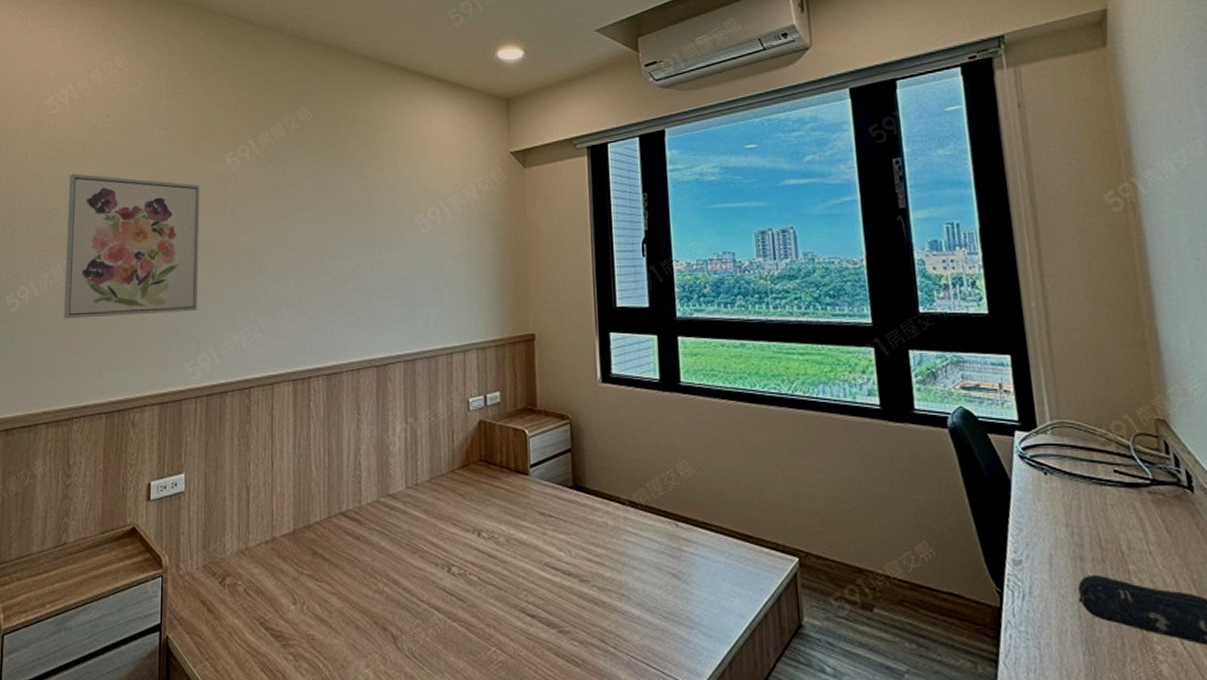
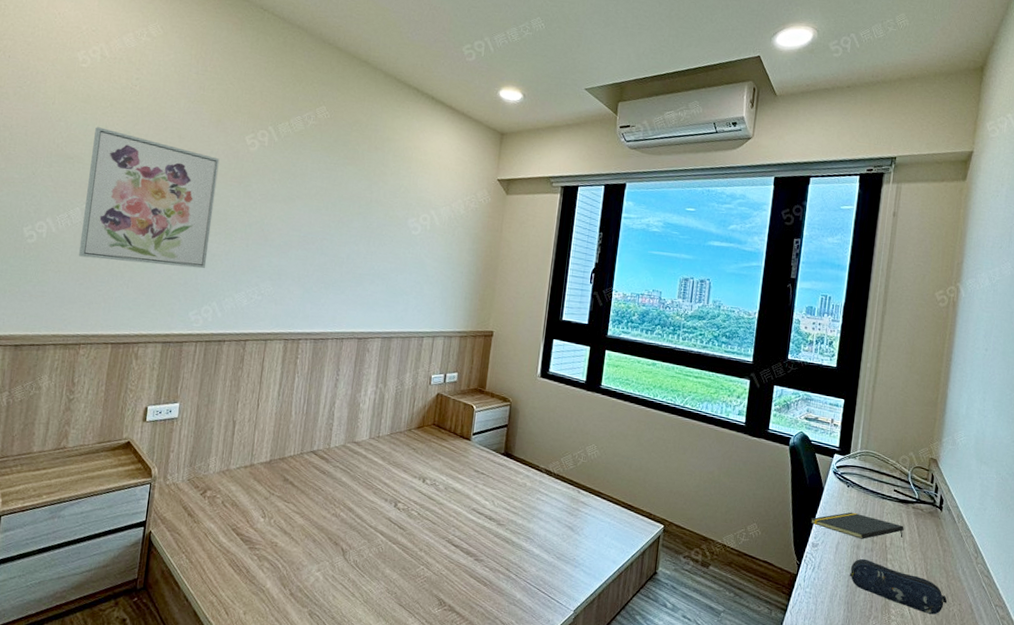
notepad: none [1002,509,1145,546] -> present [811,512,904,539]

